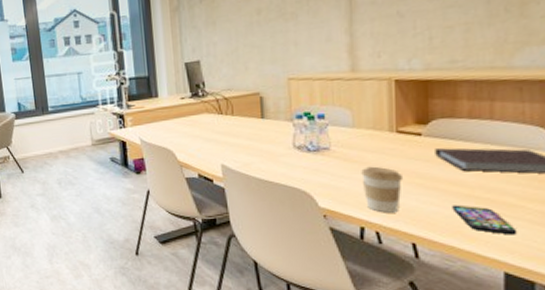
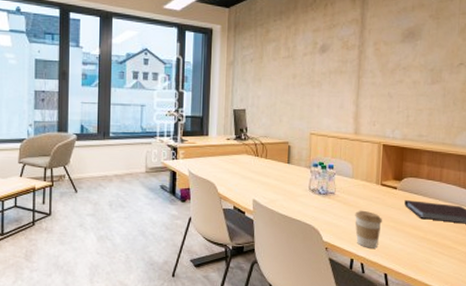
smartphone: present [452,205,517,235] -> none [412,244,451,270]

